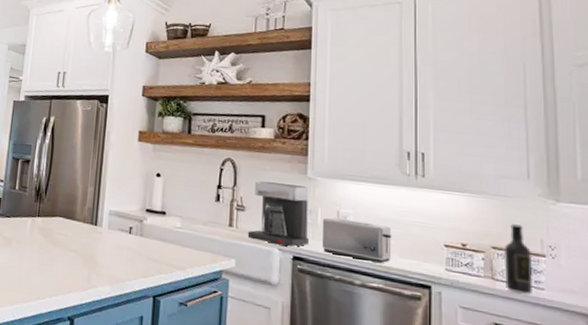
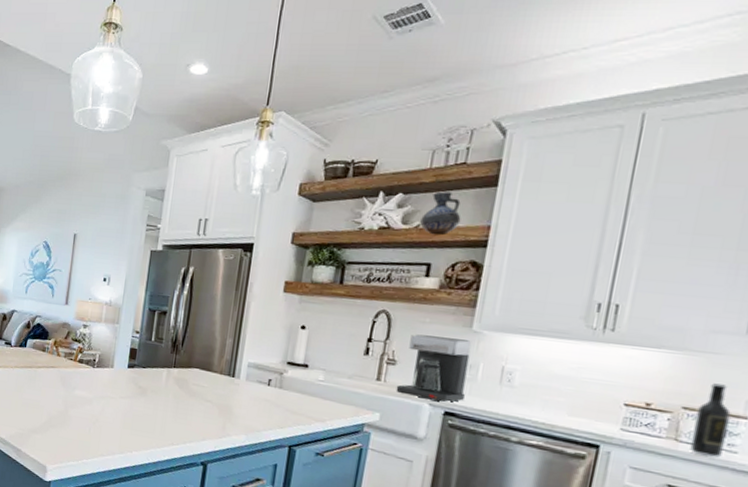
ceramic jug: none [252,52,285,91] -> present [420,191,461,236]
toaster: present [322,217,392,264] -> none [479,373,563,422]

